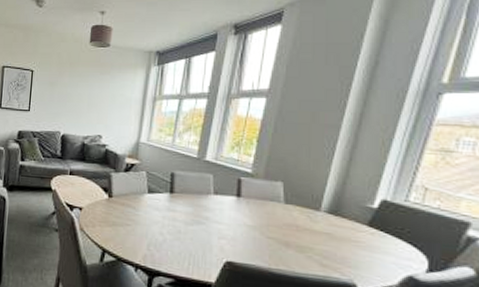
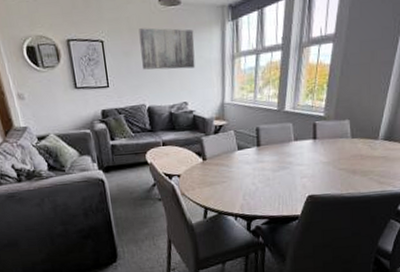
wall art: none [64,63,119,104] -> present [138,27,196,70]

